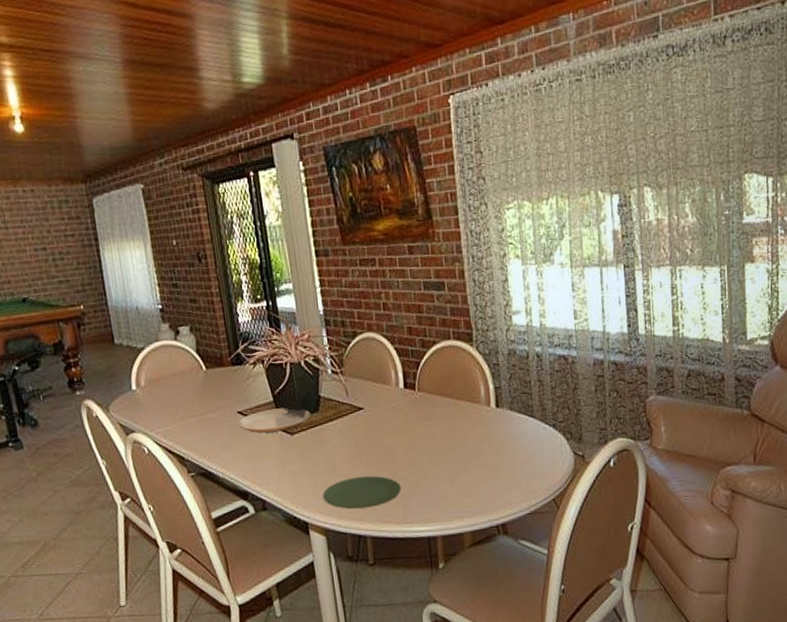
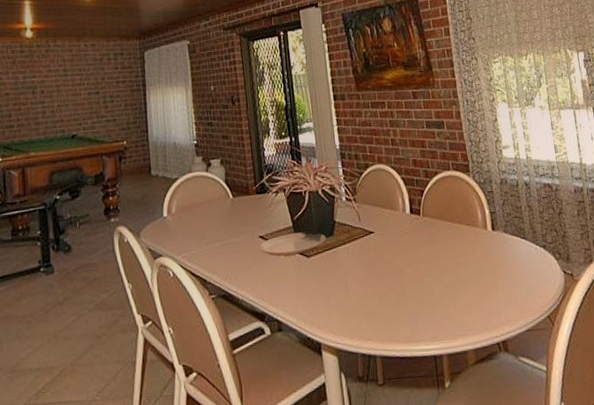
plate: present [323,476,401,509] -> none [335,296,409,329]

